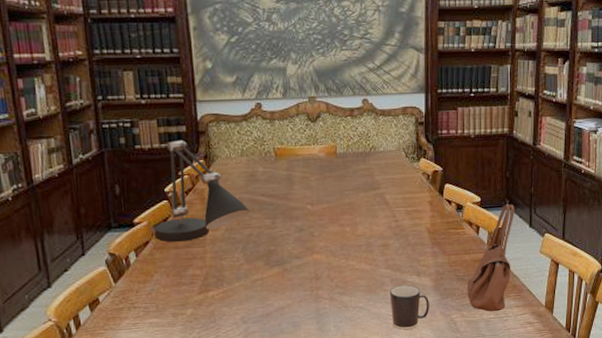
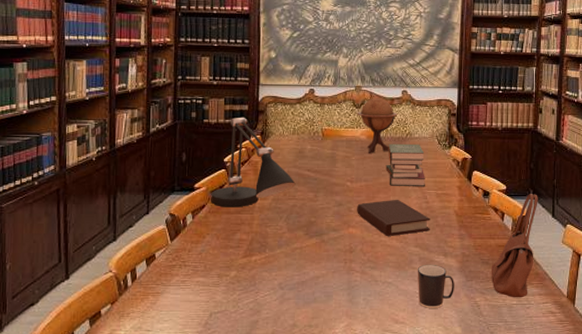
globe: none [312,109,359,172] -> present [357,98,398,153]
book: none [320,219,401,260] -> present [357,199,430,236]
books: none [349,158,394,206] -> present [385,143,425,186]

